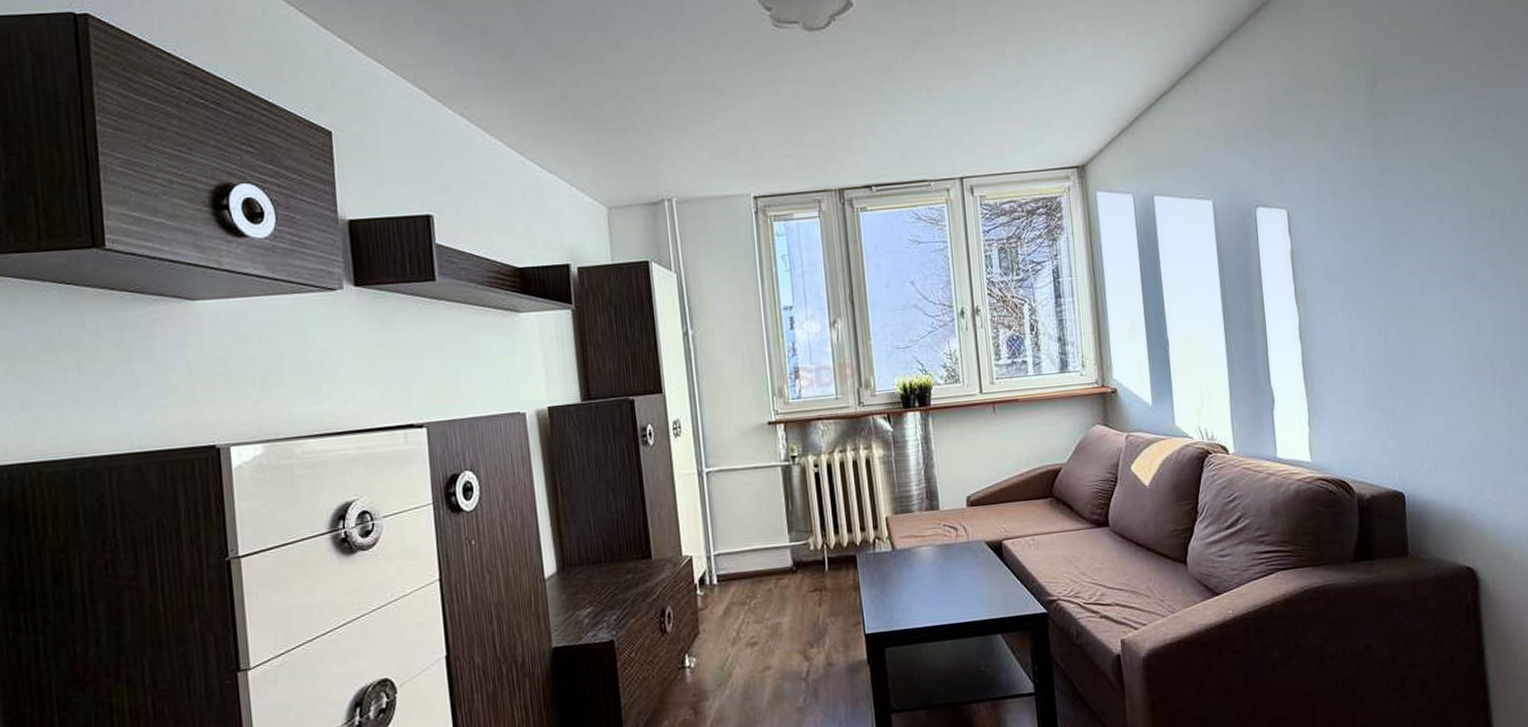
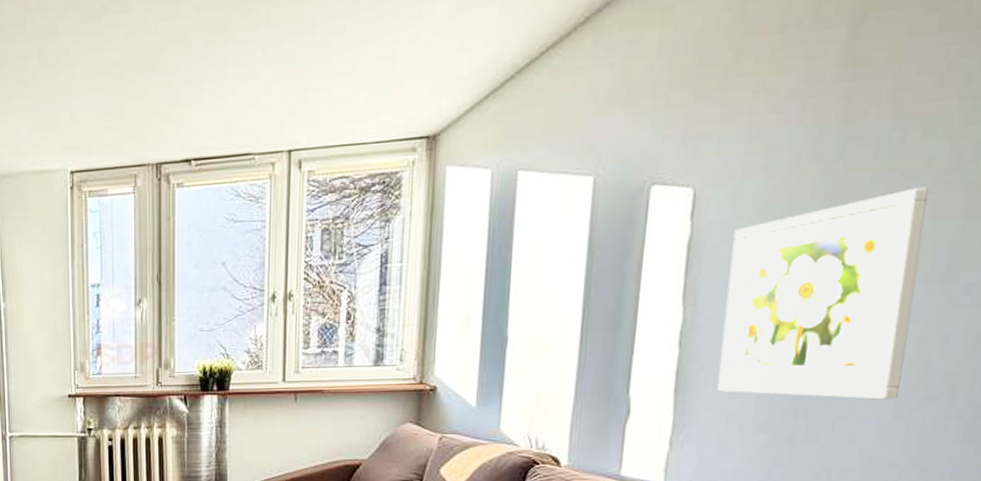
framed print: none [1322,207,1459,378] -> present [718,187,929,400]

